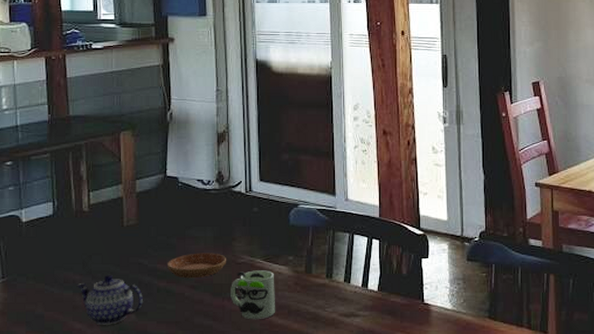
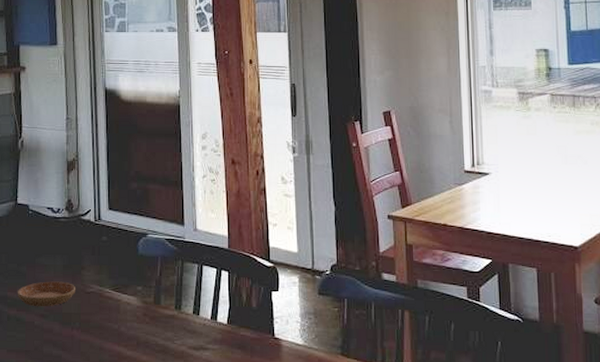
mug: present [231,270,276,320] -> none [80,300,125,351]

